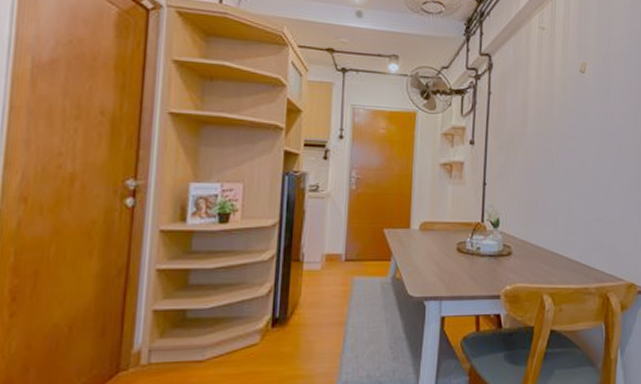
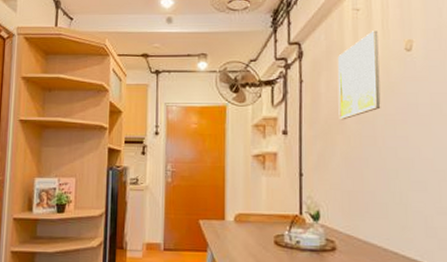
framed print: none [521,50,559,133] -> present [337,31,381,120]

